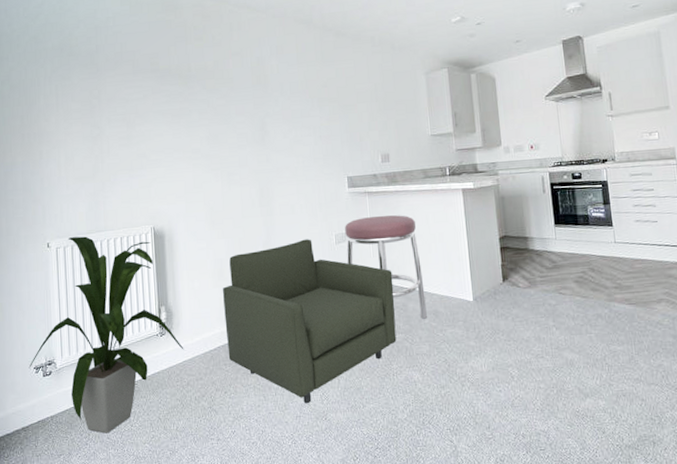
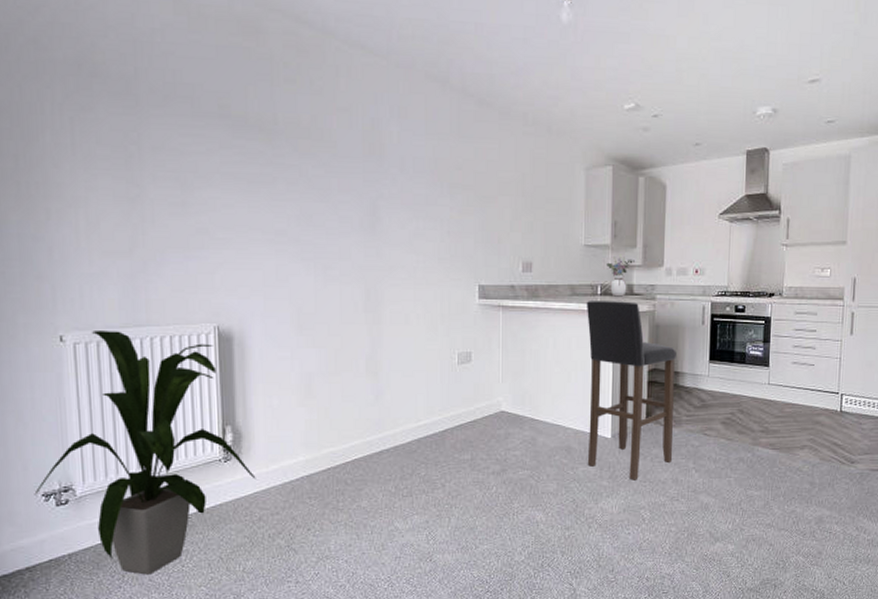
armchair: present [223,239,397,404] -> none [311,356,523,544]
bar stool: present [345,215,427,319] -> none [469,336,558,455]
bar stool: none [437,178,532,340] -> present [586,301,676,481]
bouquet: none [451,139,476,176] -> present [606,254,635,297]

